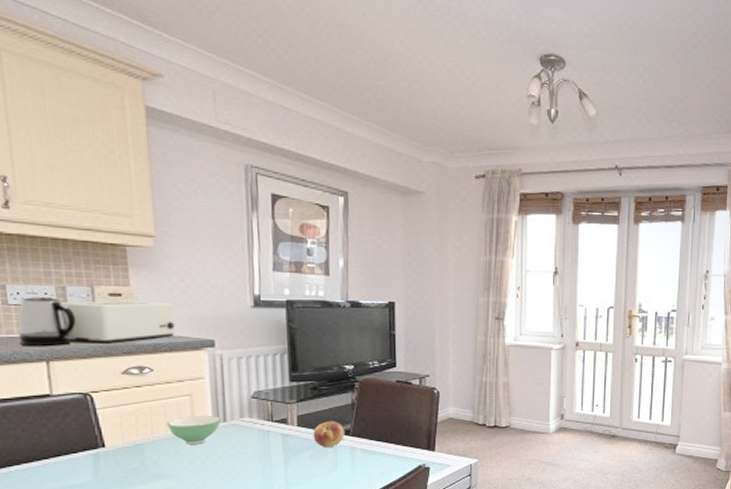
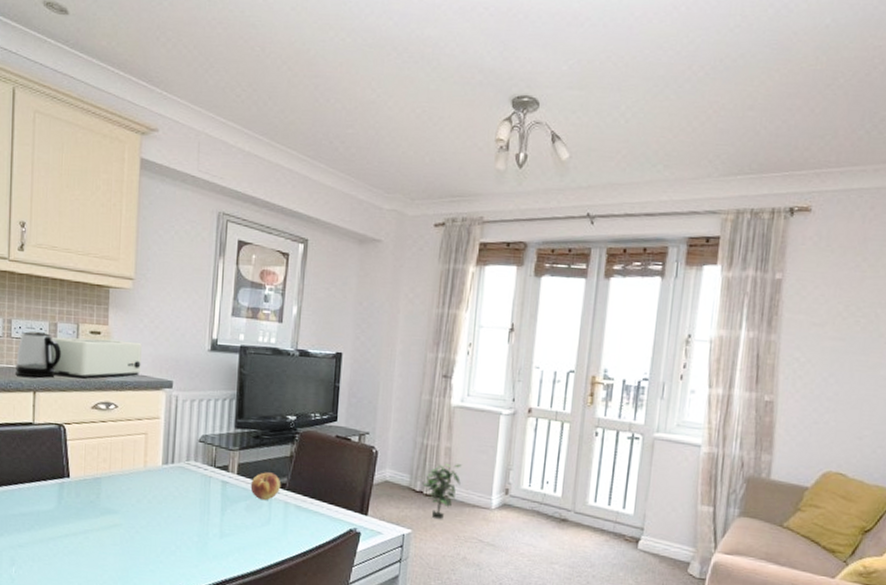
bowl: present [166,415,222,444] -> none [123,454,171,484]
potted plant: none [484,397,520,448] -> present [422,463,462,520]

